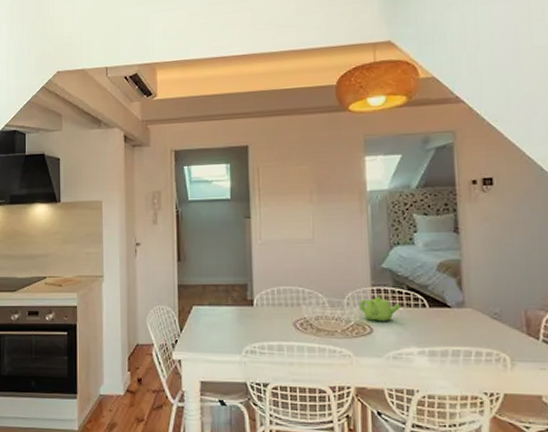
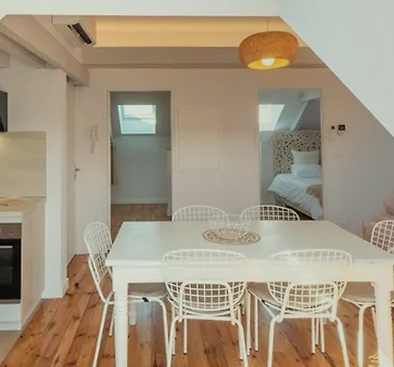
teapot: present [359,296,402,322] -> none [251,212,281,232]

